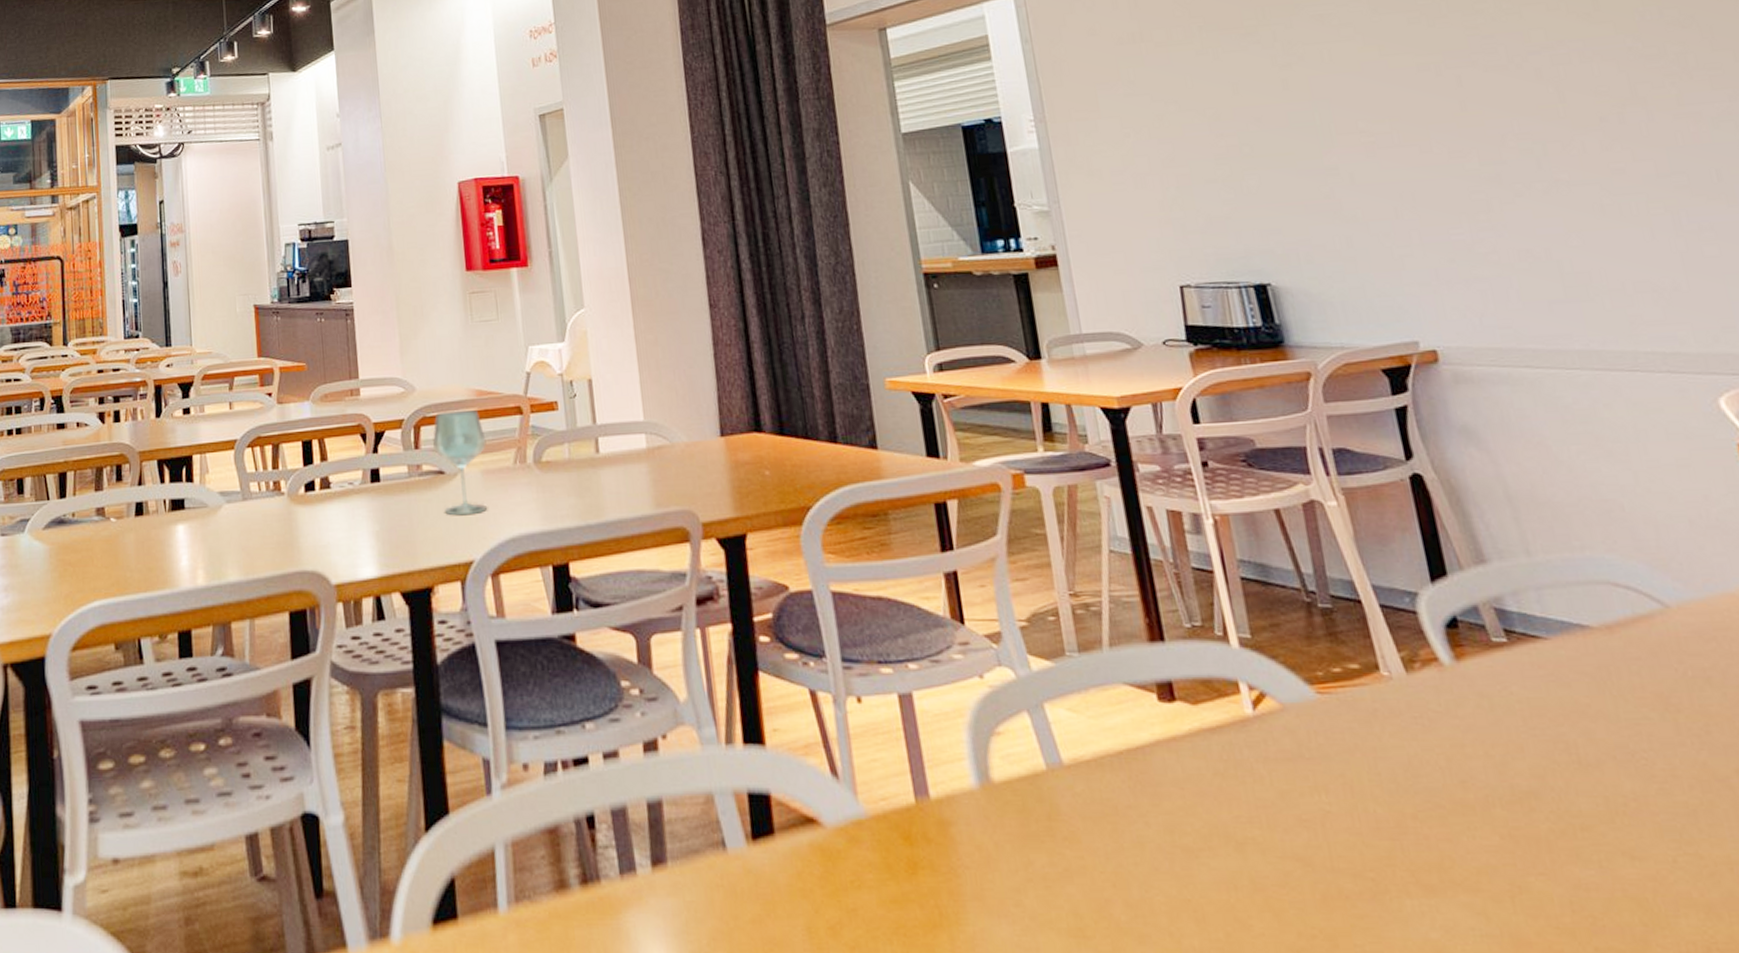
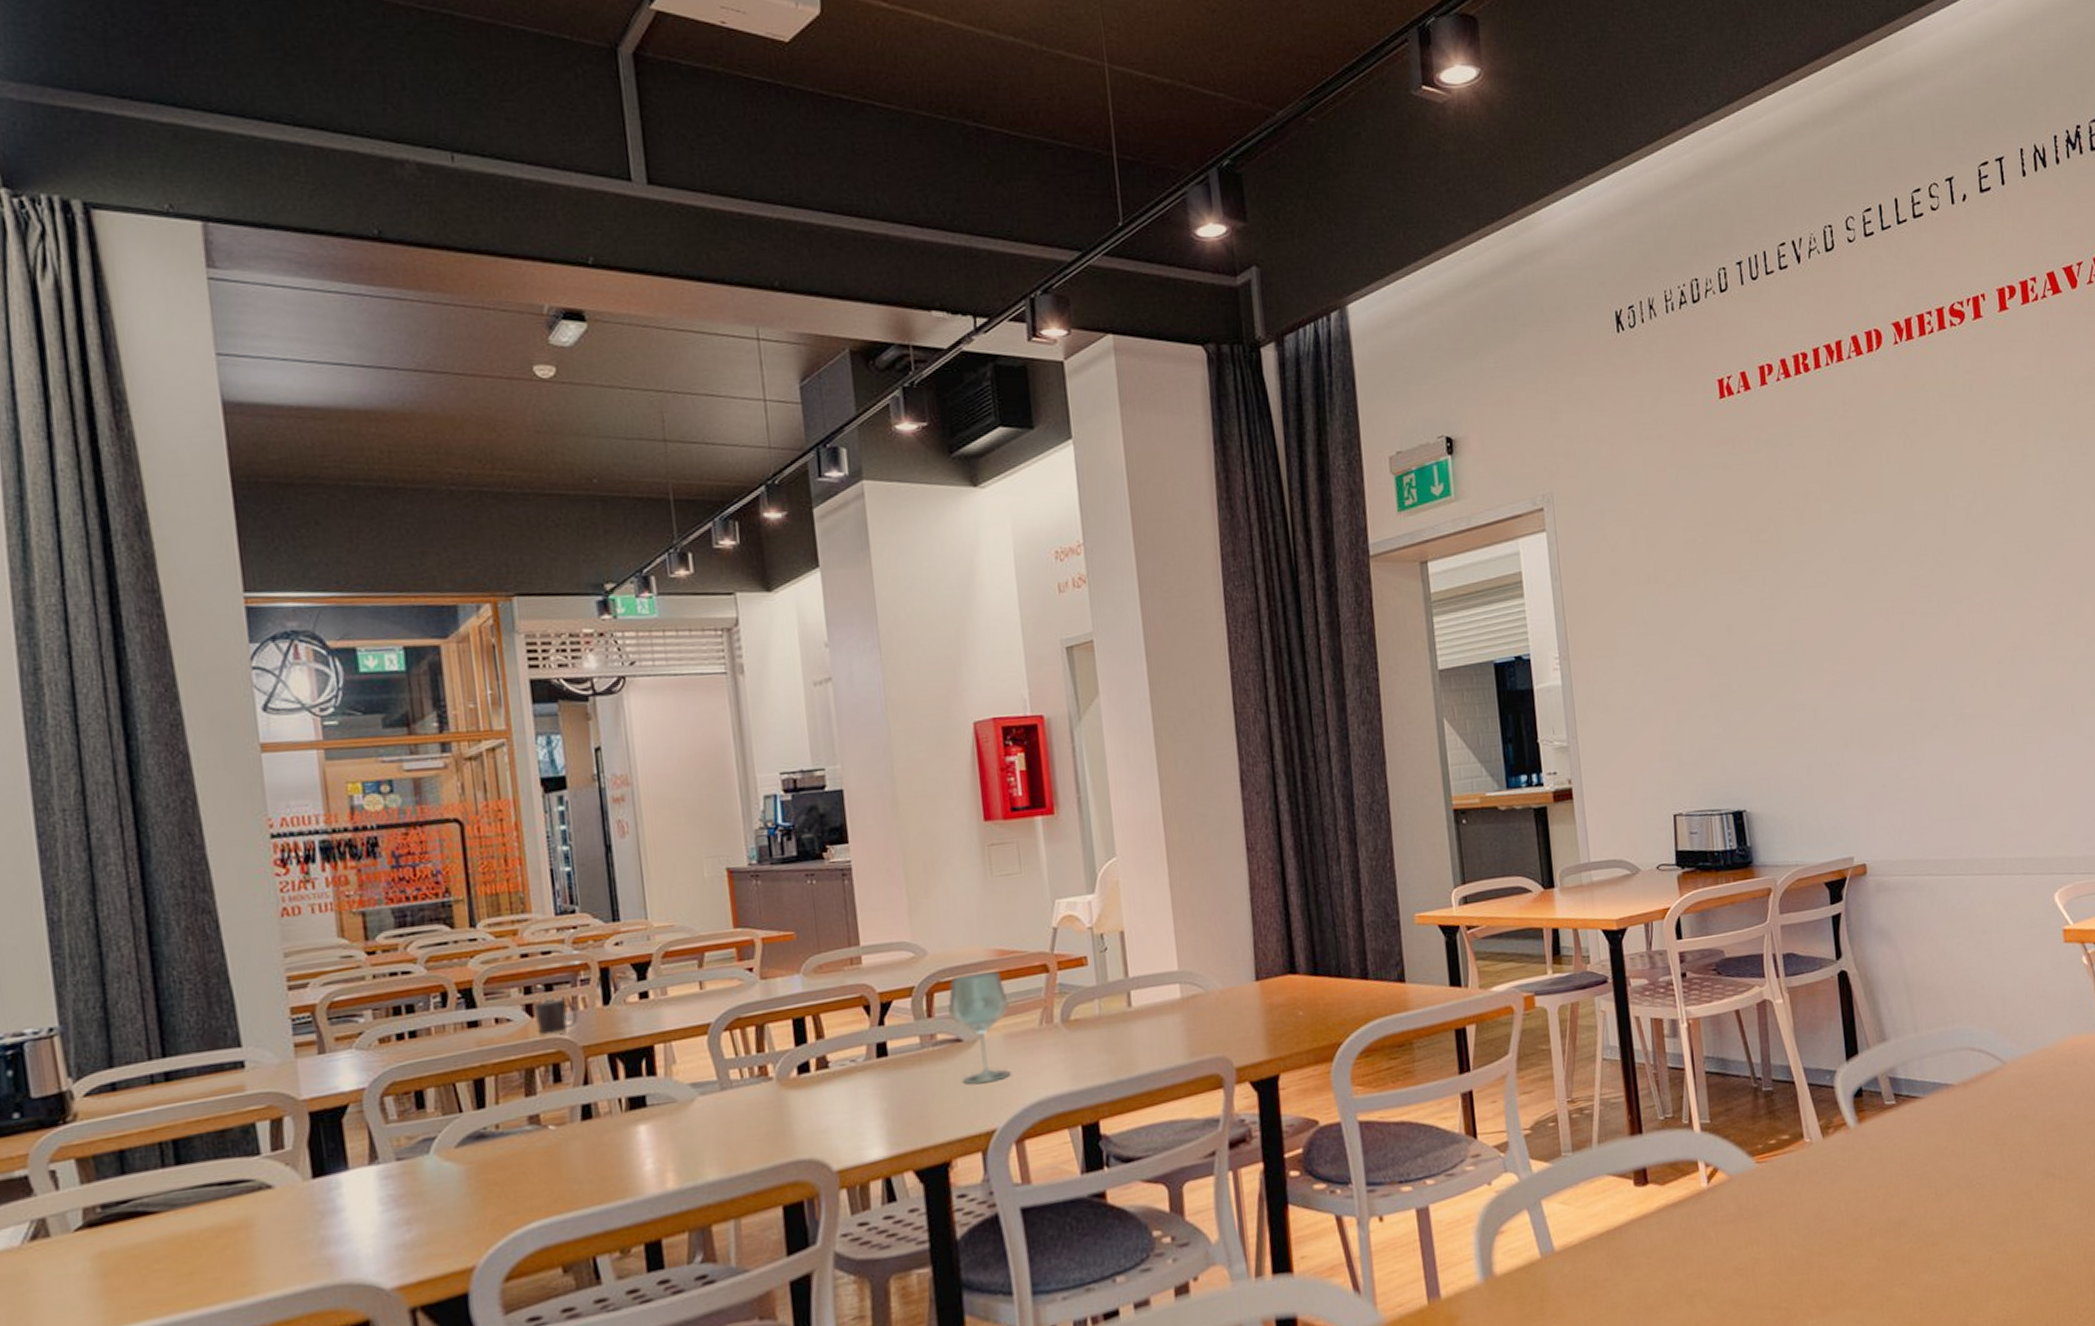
mug: none [104,408,136,442] -> present [532,997,578,1038]

